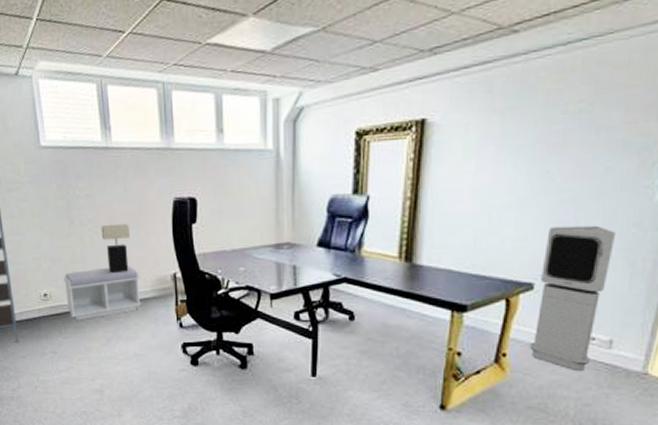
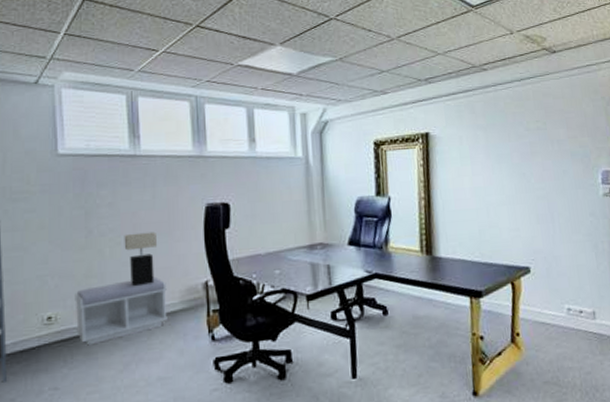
air purifier: present [529,225,617,370] -> none [532,216,583,342]

